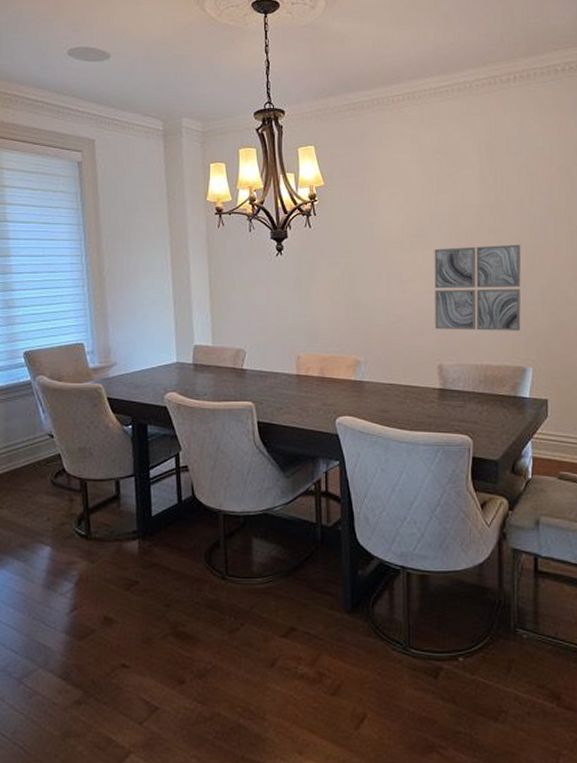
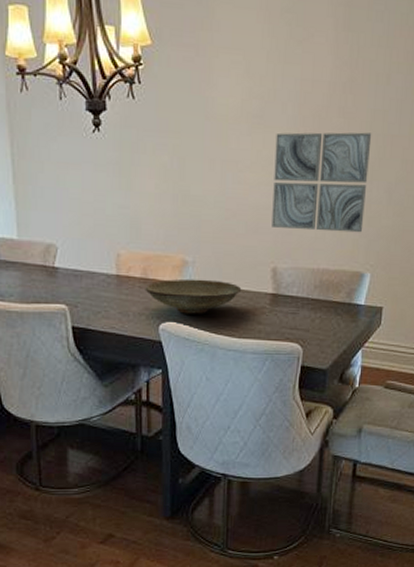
decorative bowl: none [322,376,411,409] -> present [145,278,242,314]

